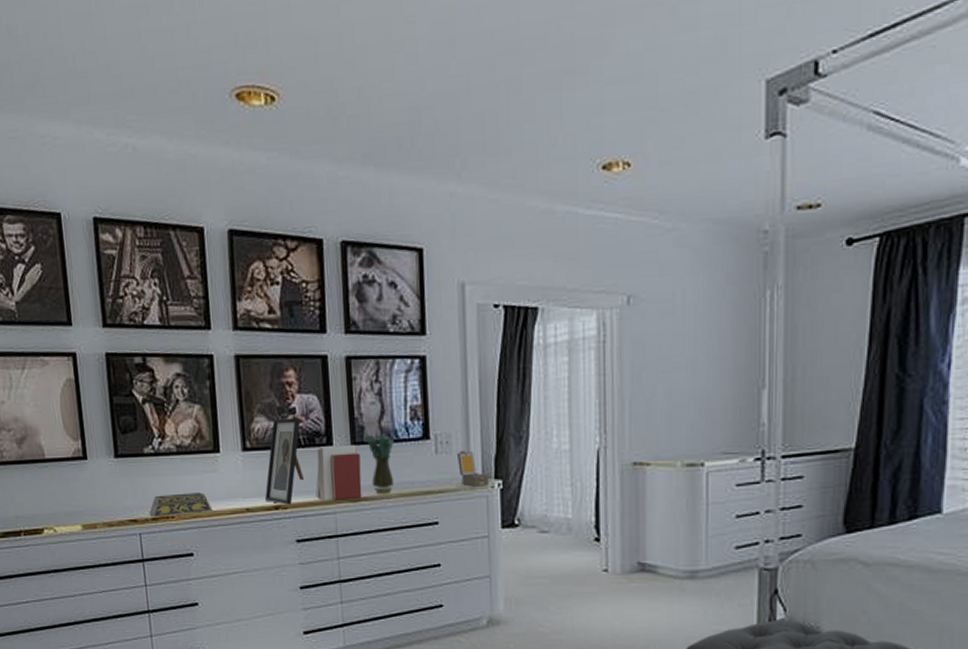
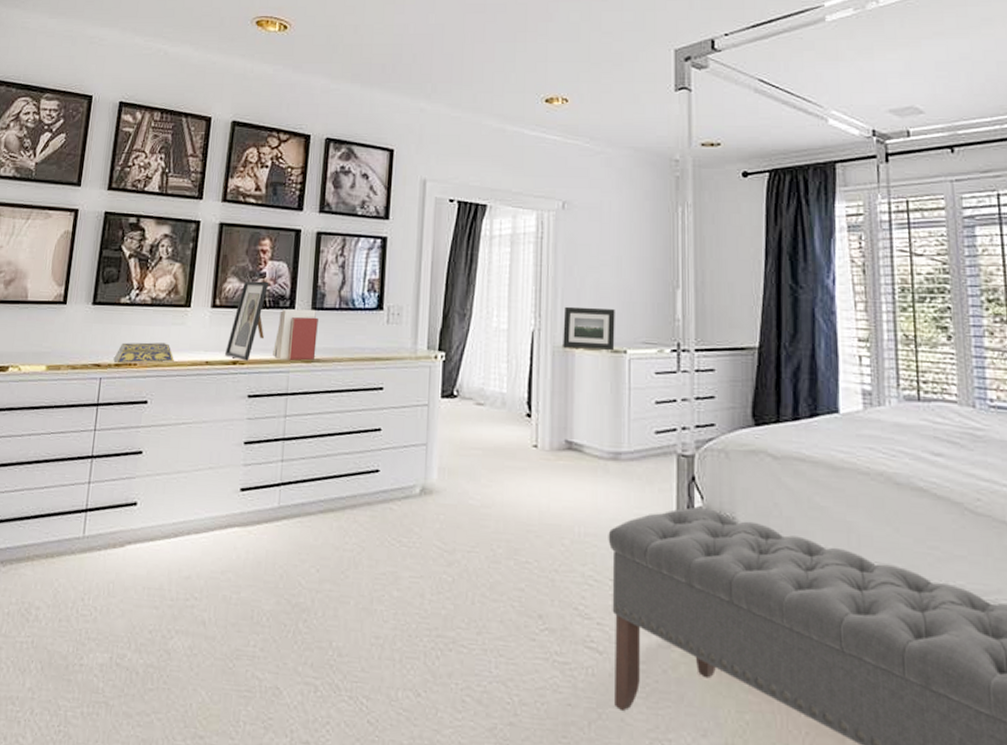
vase: present [363,431,395,495] -> none [323,299,351,358]
jewelry box: present [456,450,495,489] -> none [403,322,438,359]
picture frame: none [632,418,691,466] -> present [563,306,615,351]

